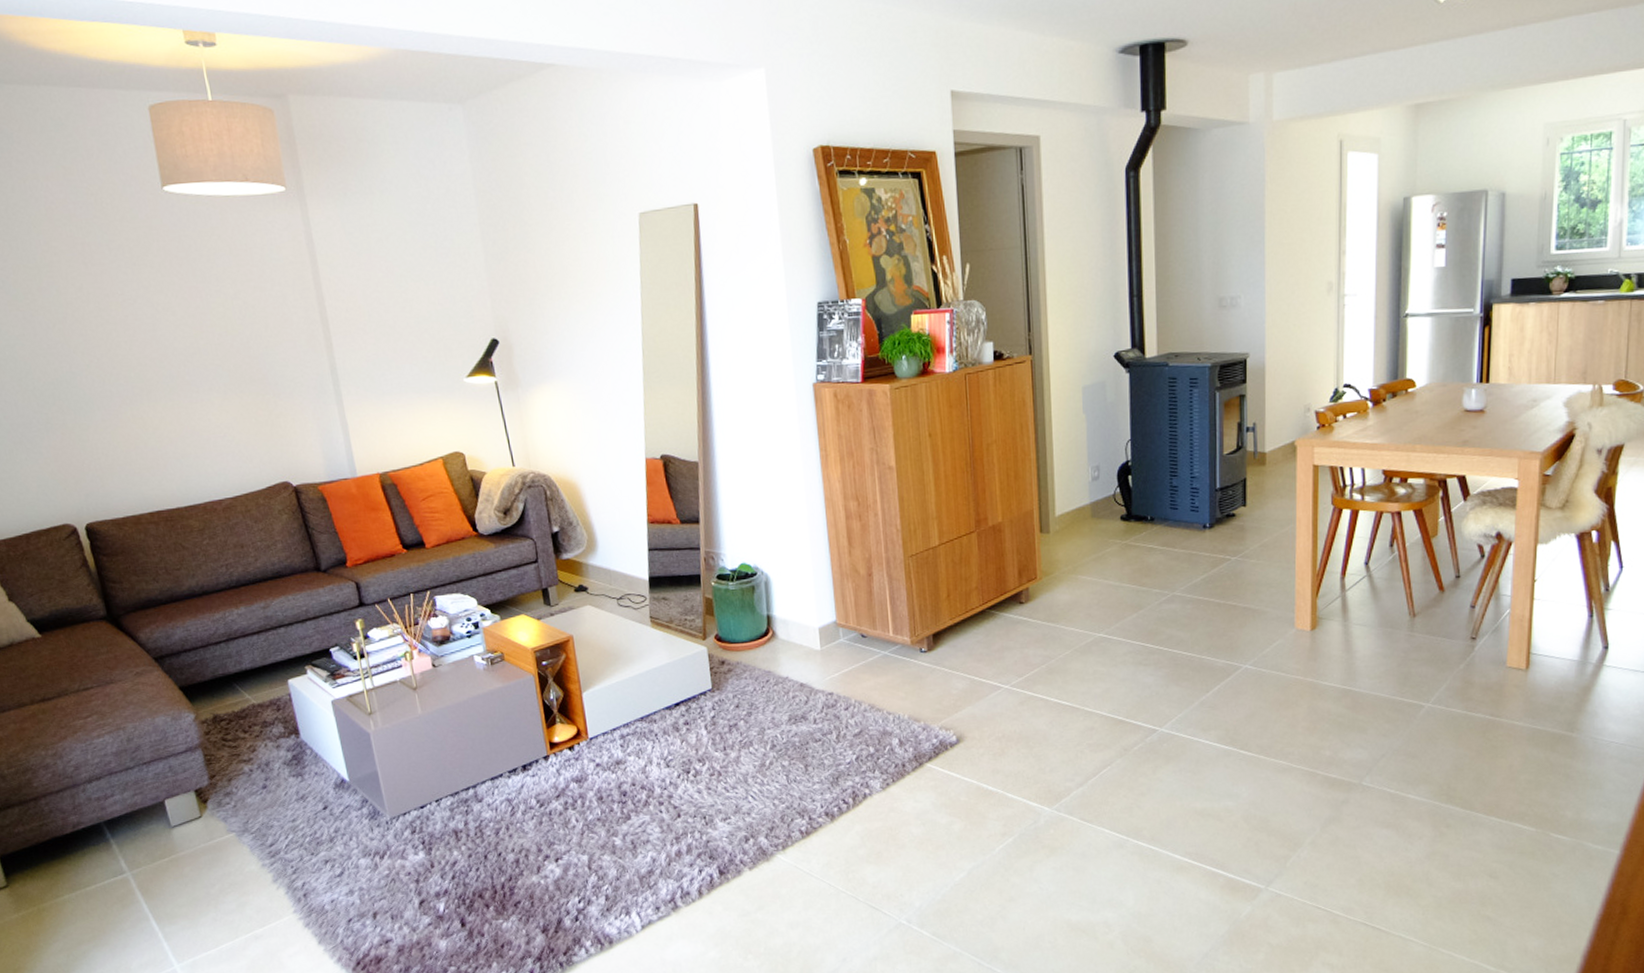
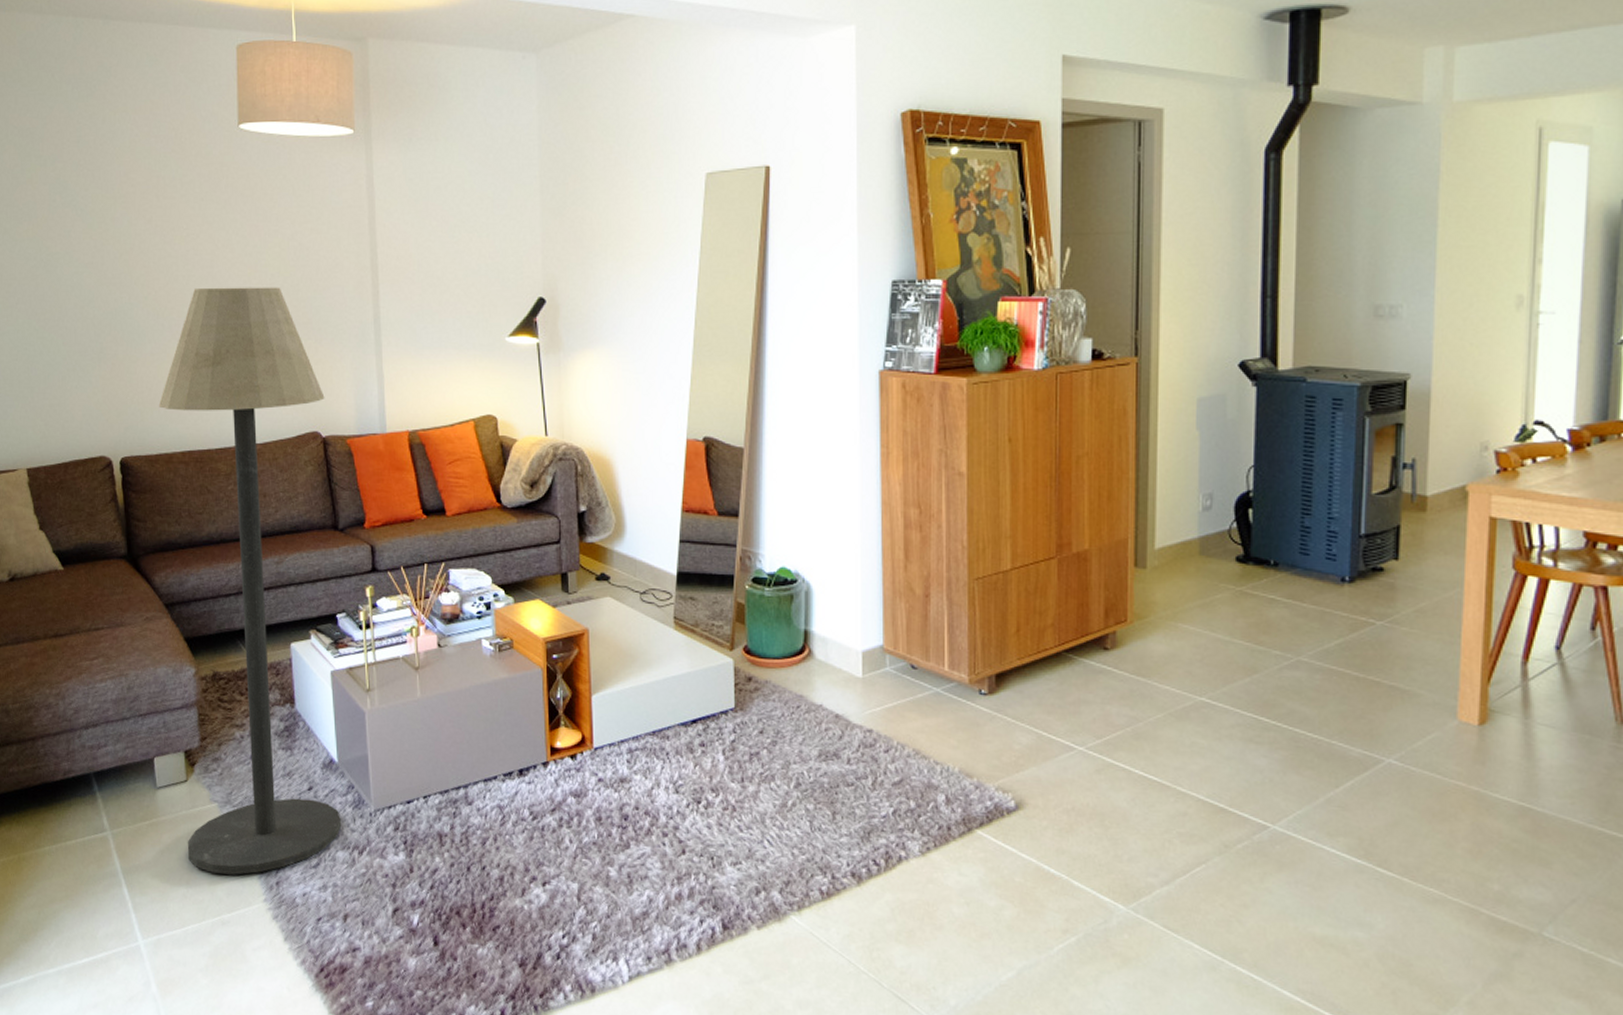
floor lamp: none [117,345,361,895] -> present [158,287,342,875]

